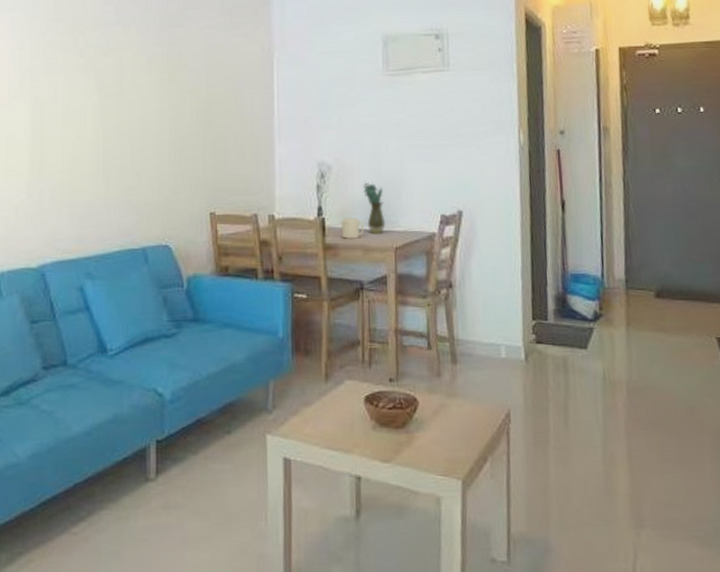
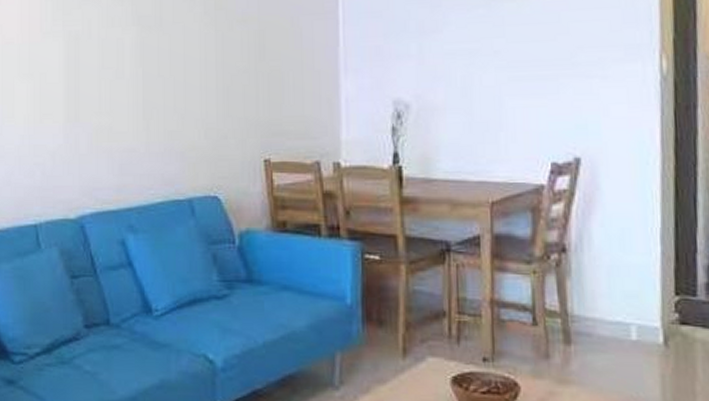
mug: present [341,218,364,239] -> none [423,166,451,191]
vase: present [363,181,386,235] -> none [450,122,479,187]

